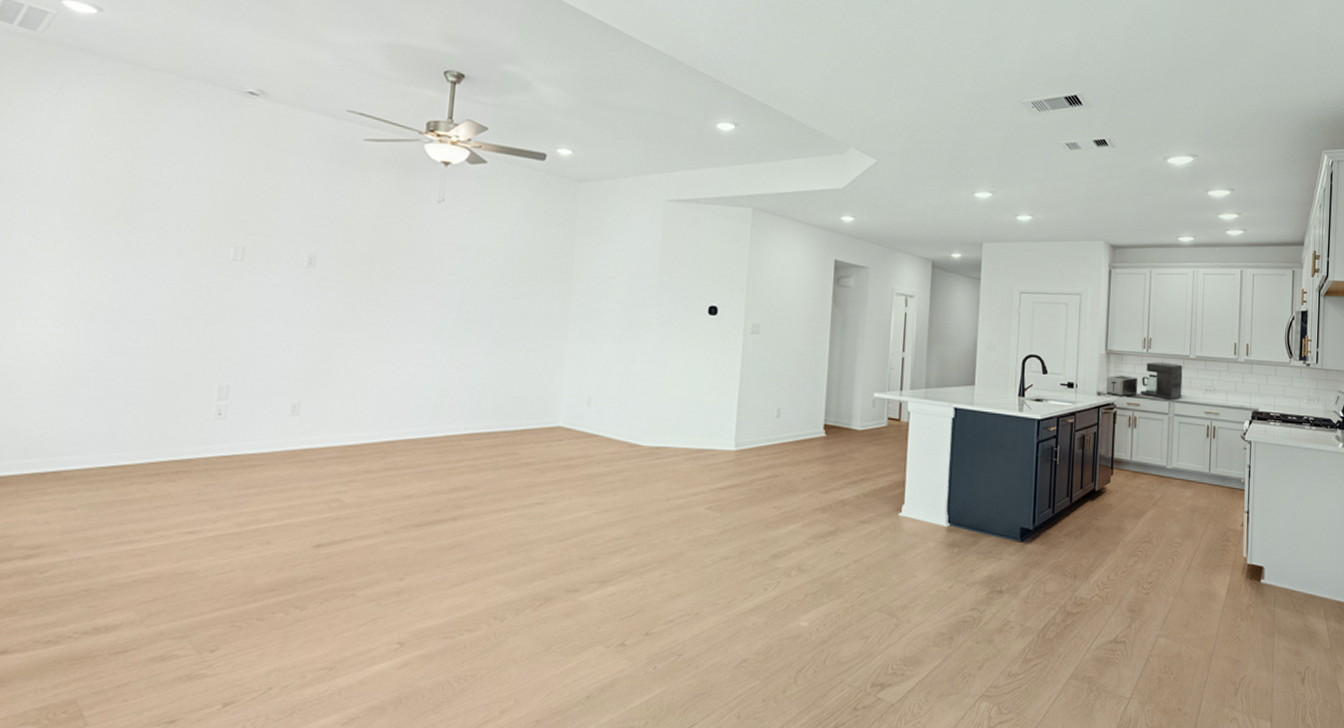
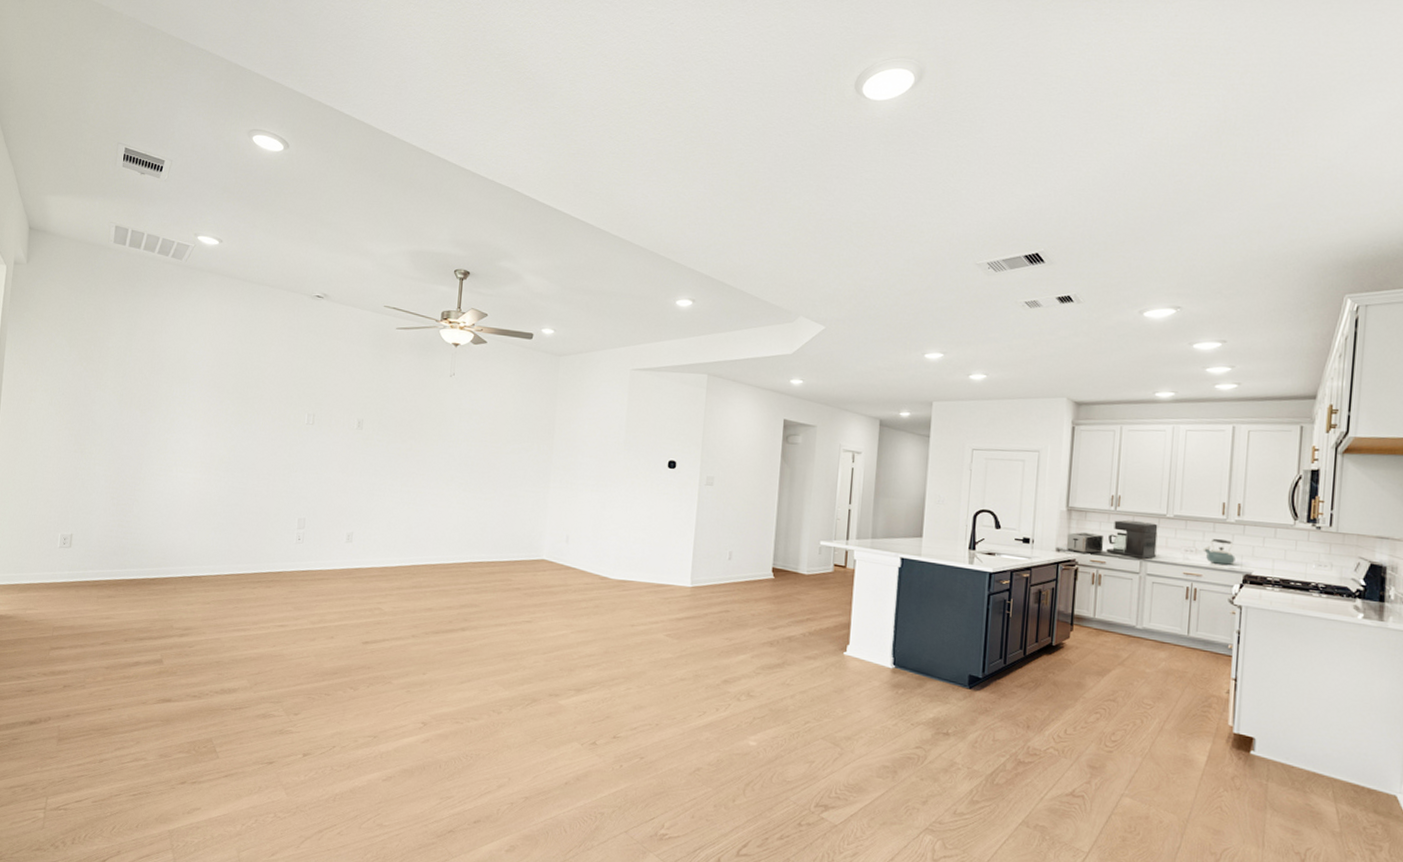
kettle: none [1219,378,1245,402] -> present [1202,539,1236,565]

